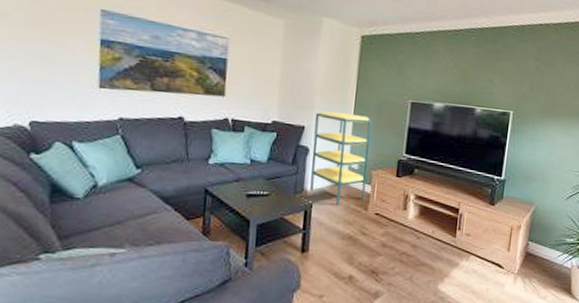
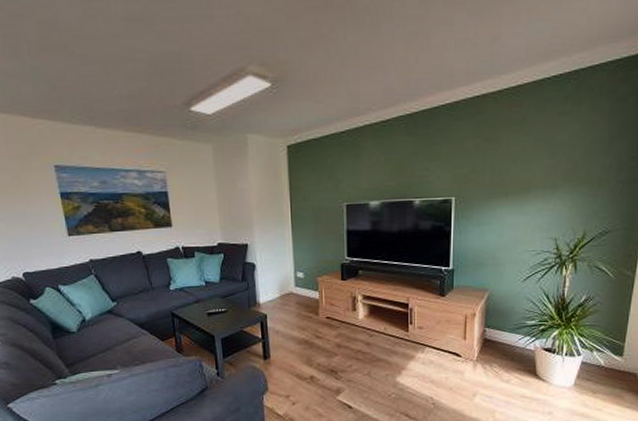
shelving unit: present [310,111,372,205] -> none [255,225,314,313]

